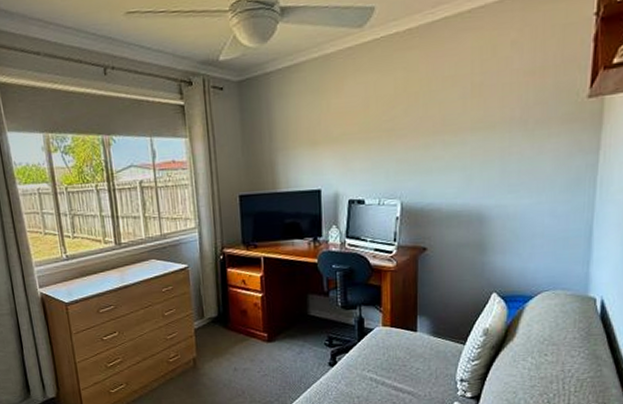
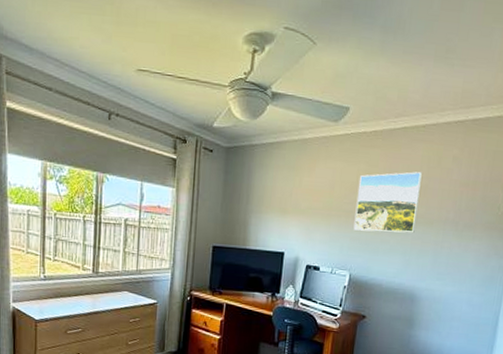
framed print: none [397,68,474,151] -> present [353,172,422,233]

